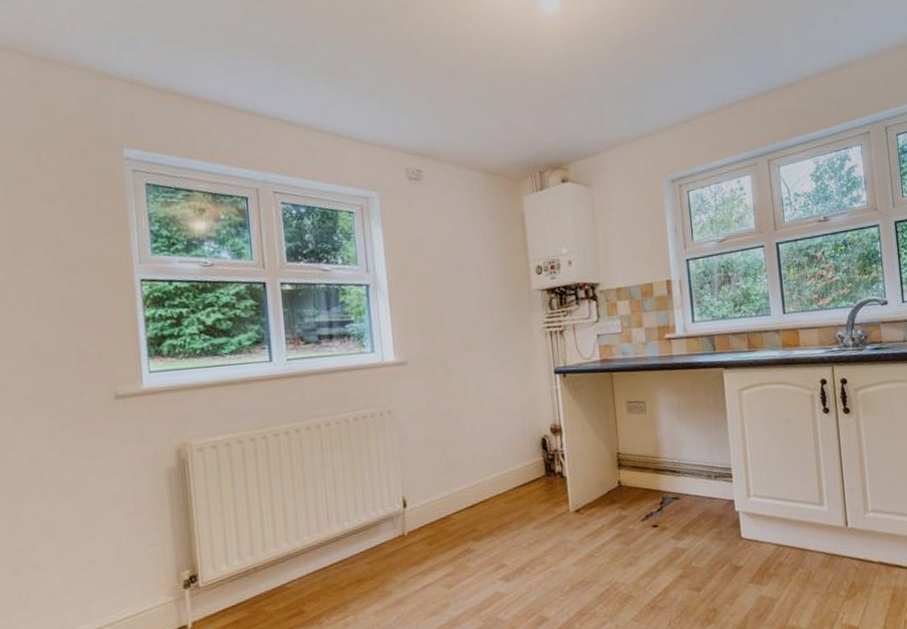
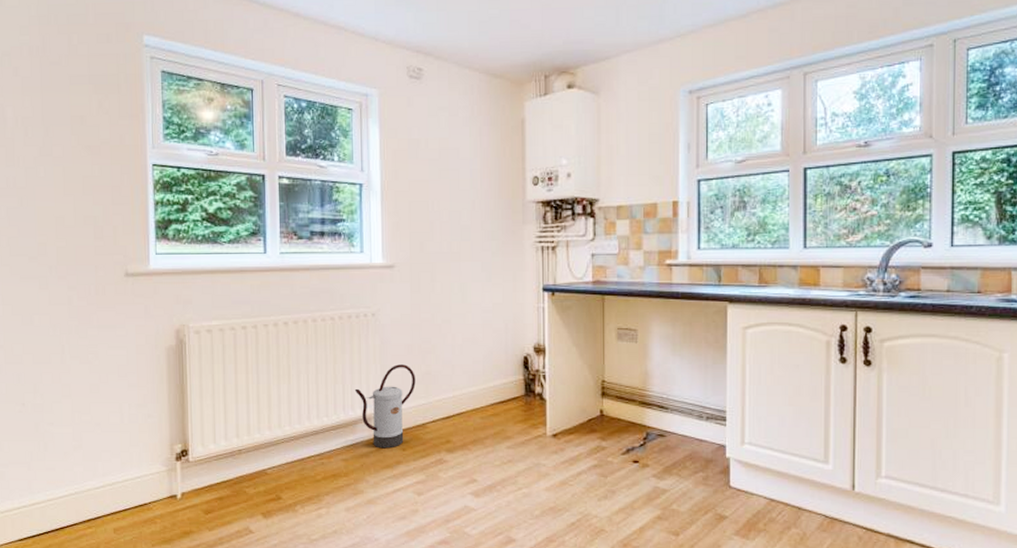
watering can: none [375,459,437,546] -> present [354,364,416,449]

